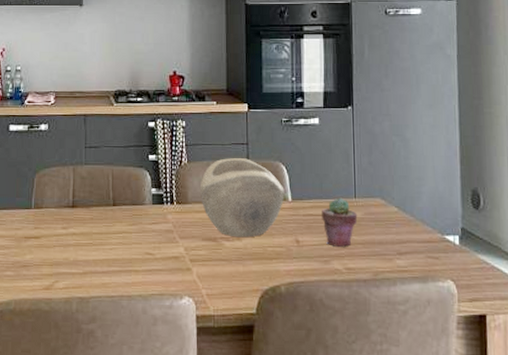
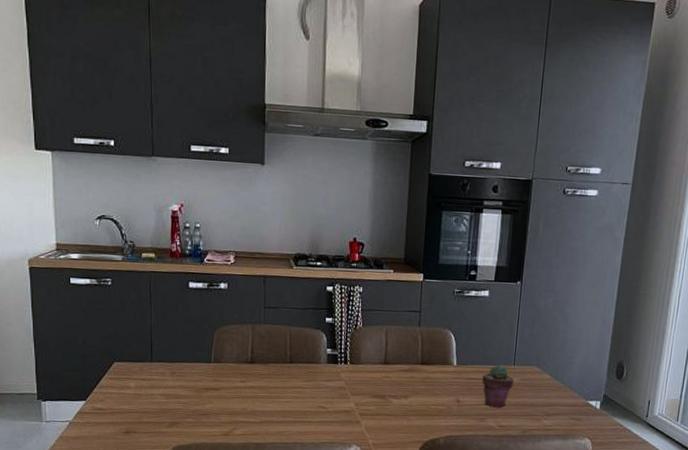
decorative bowl: present [199,158,285,238] -> none [372,324,451,396]

